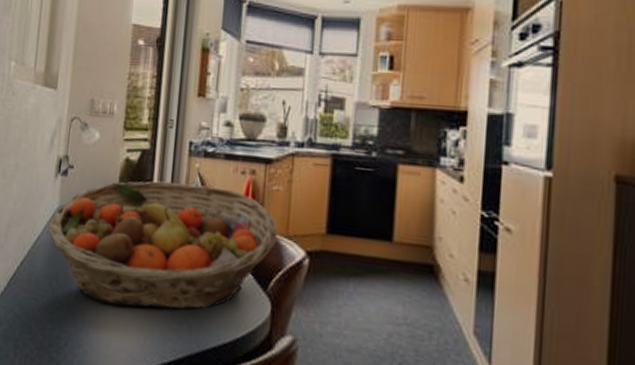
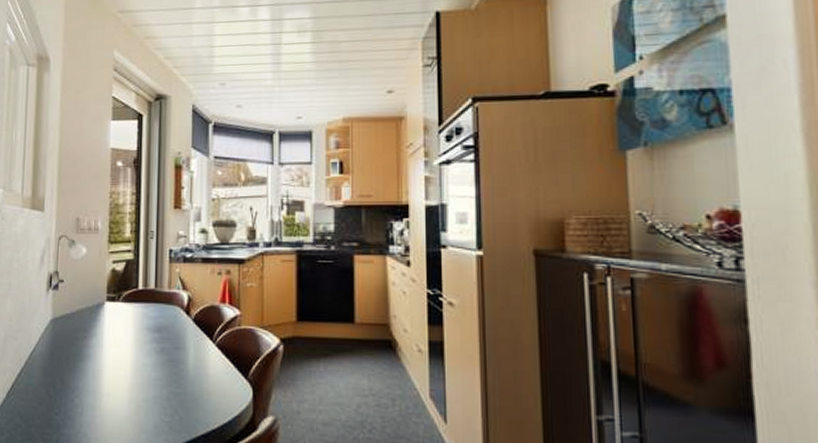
fruit basket: present [48,181,278,310] -> none [43,288,254,405]

